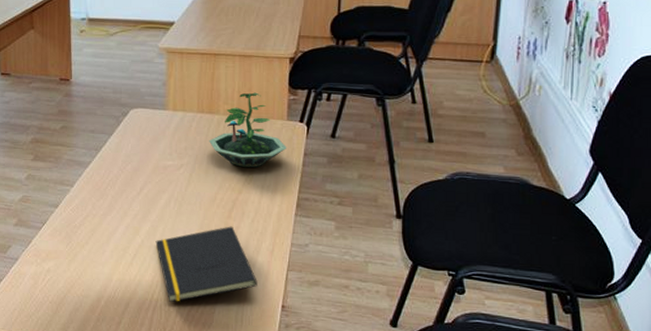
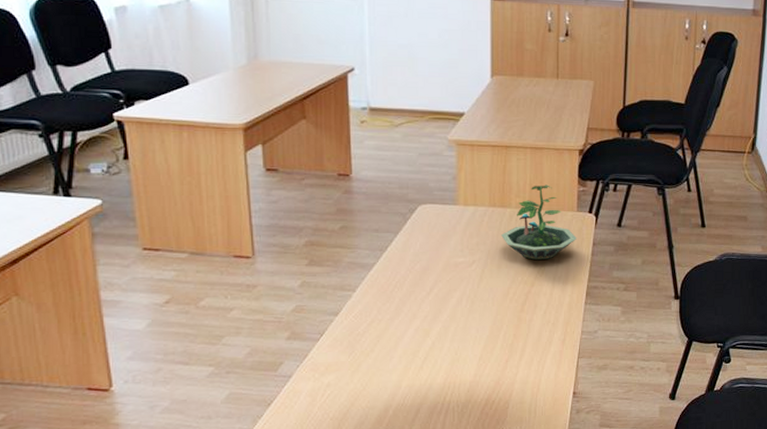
notepad: present [155,226,258,303] -> none [447,319,550,403]

